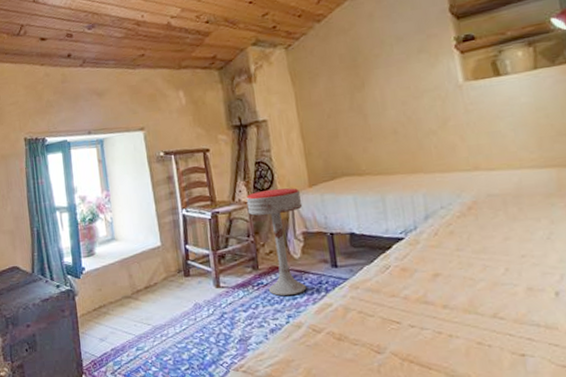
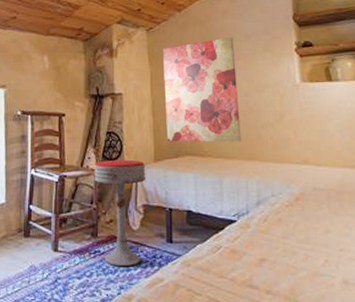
wall art: none [304,42,402,165] -> present [162,37,241,142]

